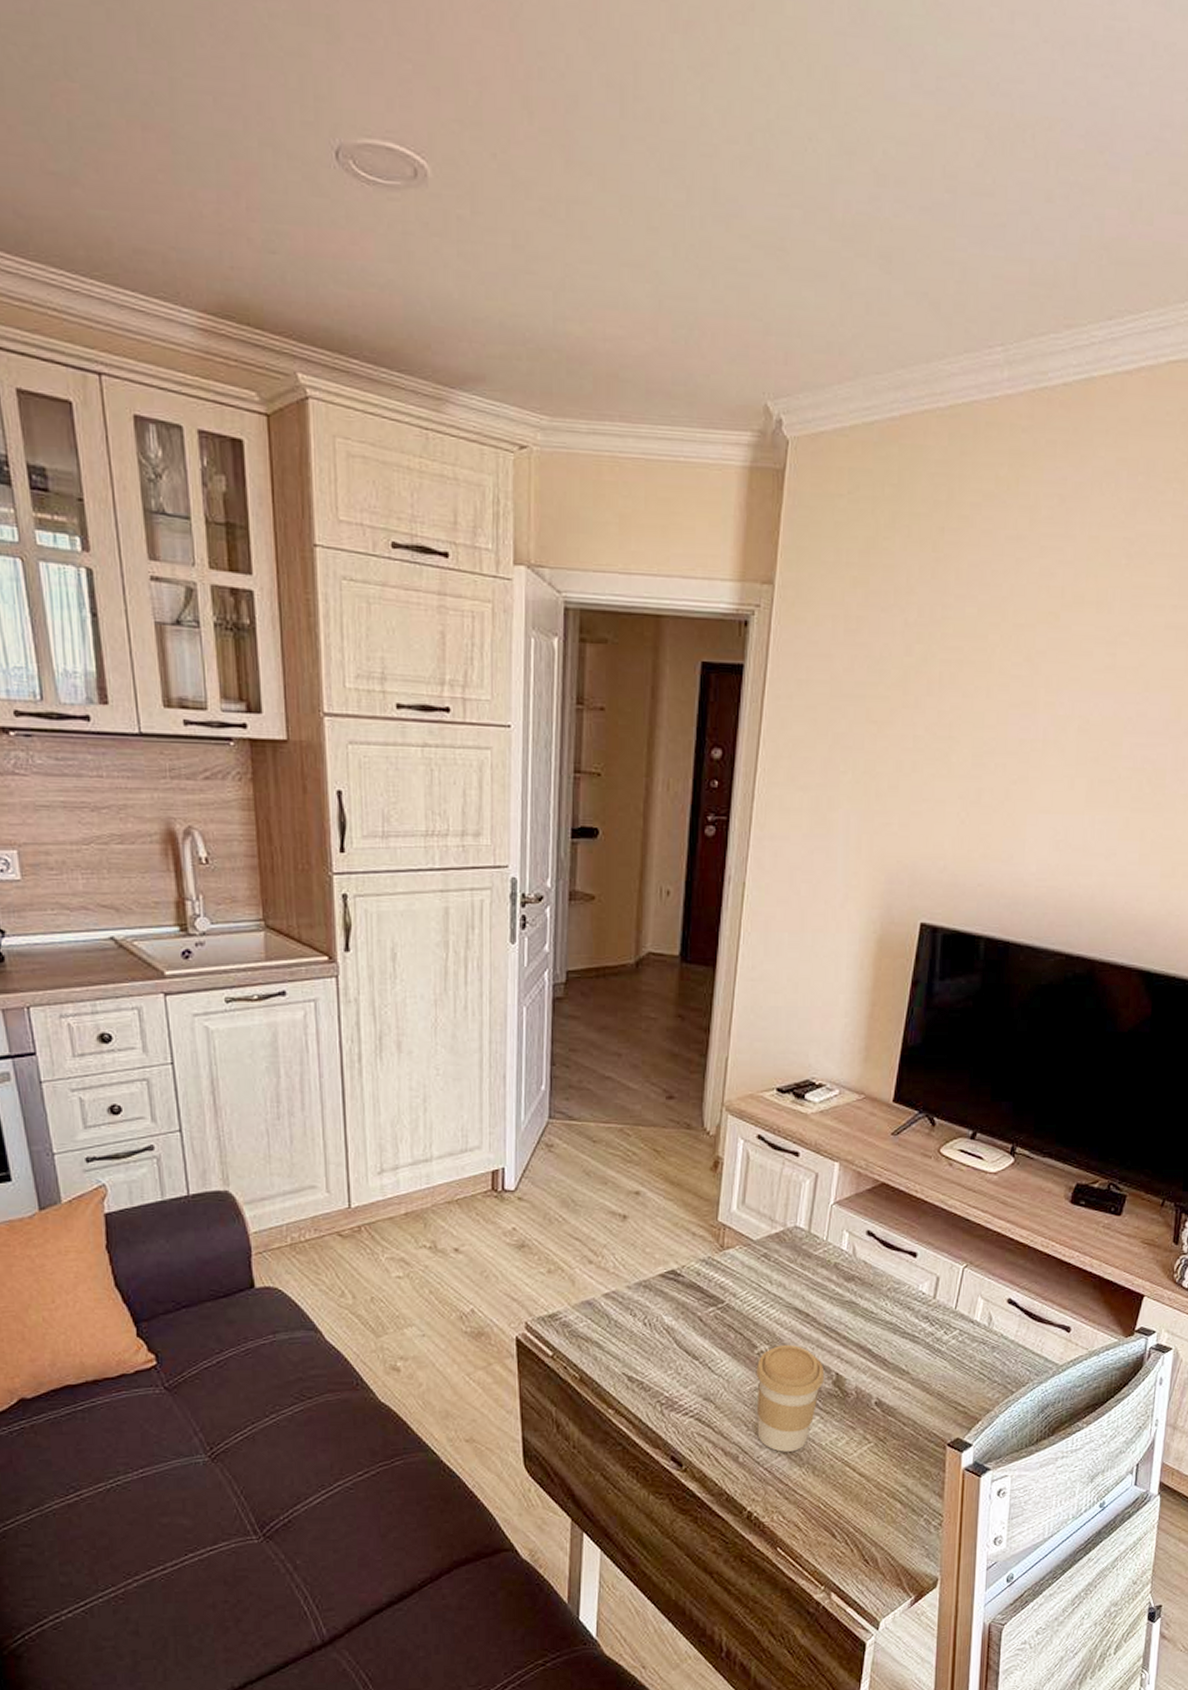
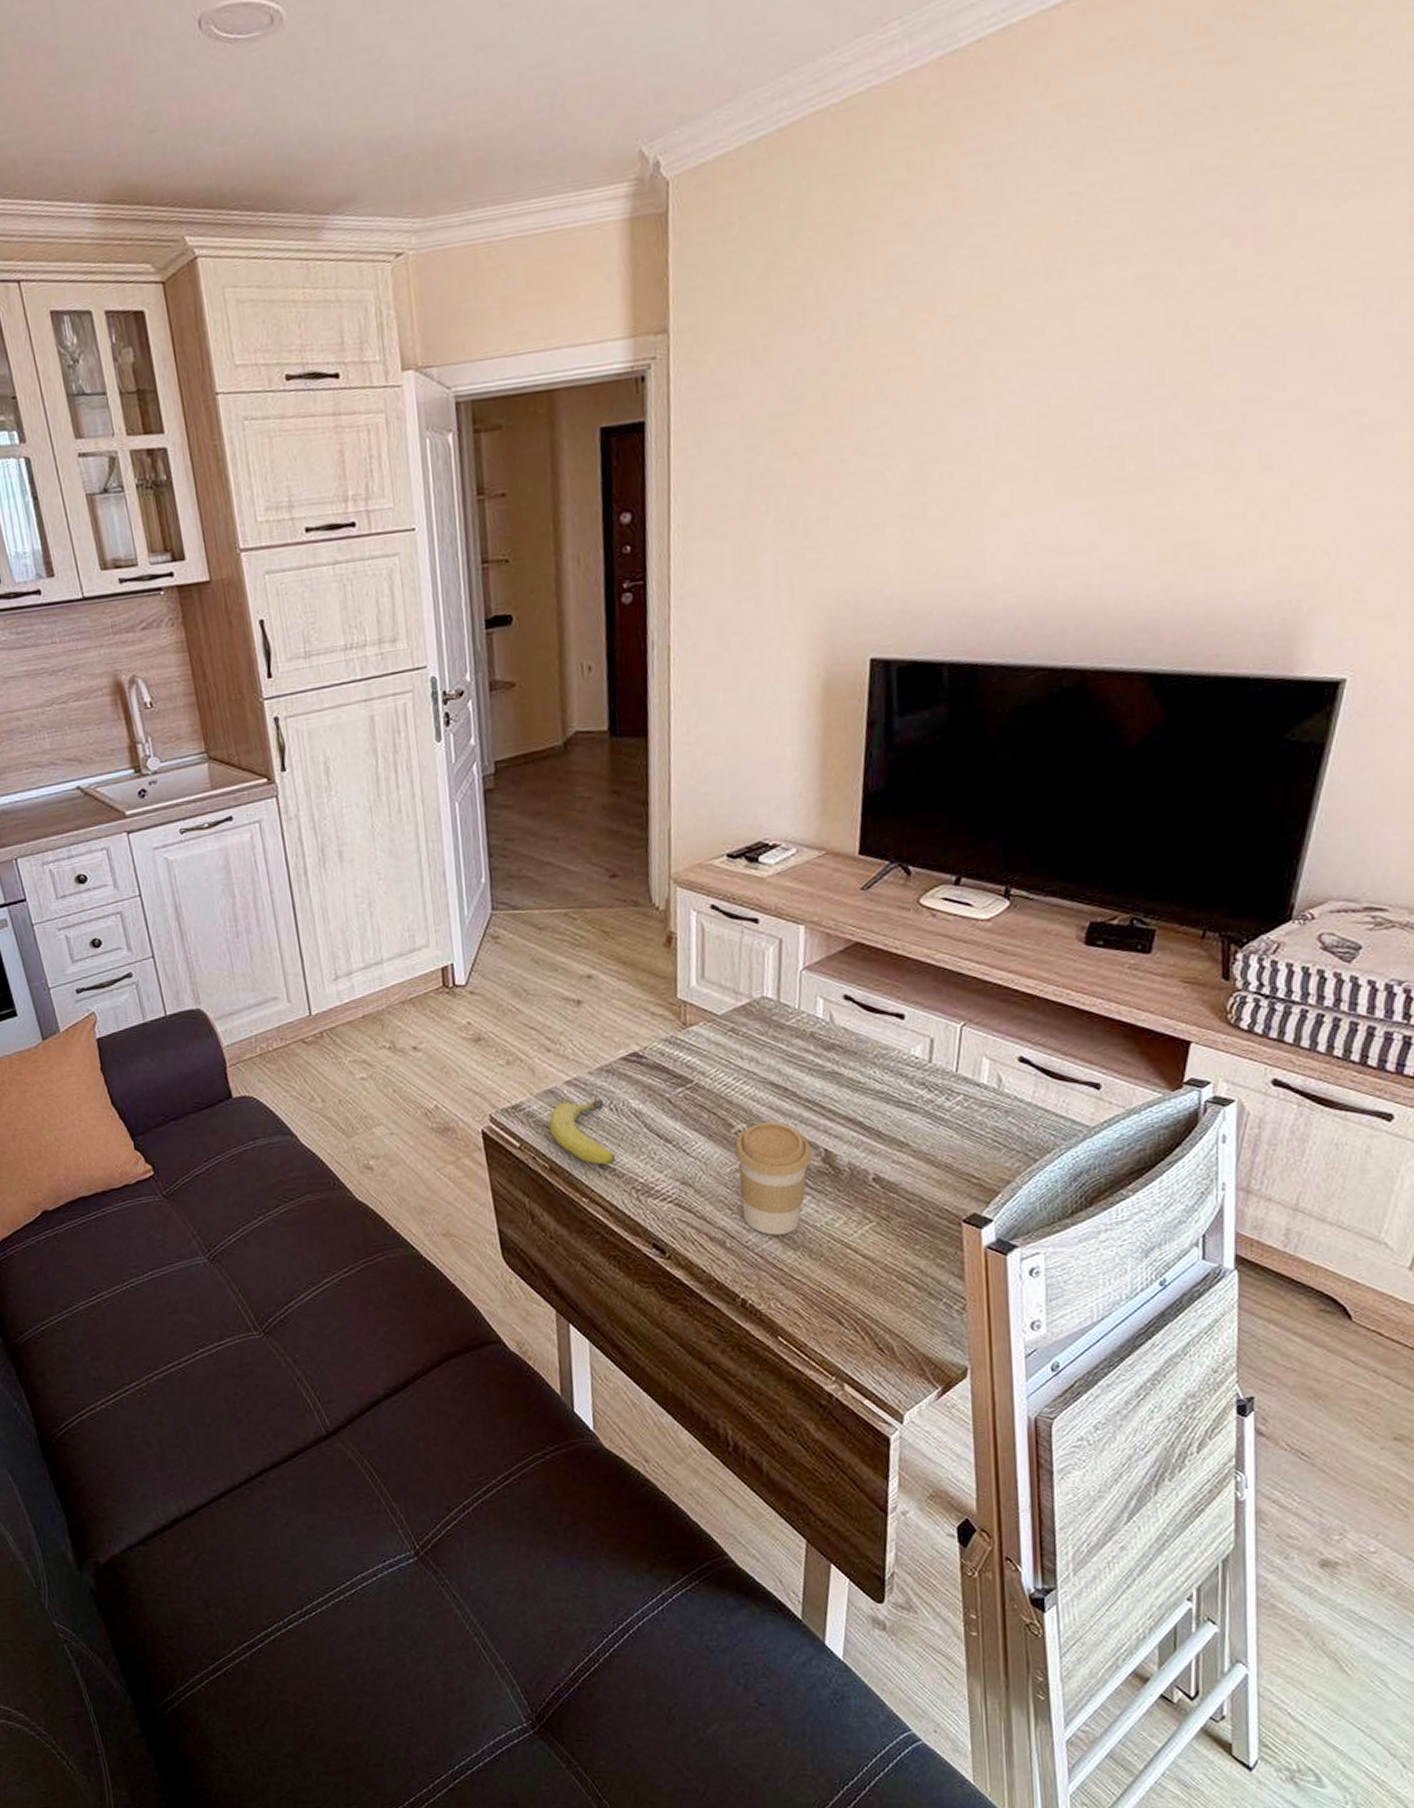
fruit: none [583,1314,645,1378] -> present [548,1100,616,1165]

